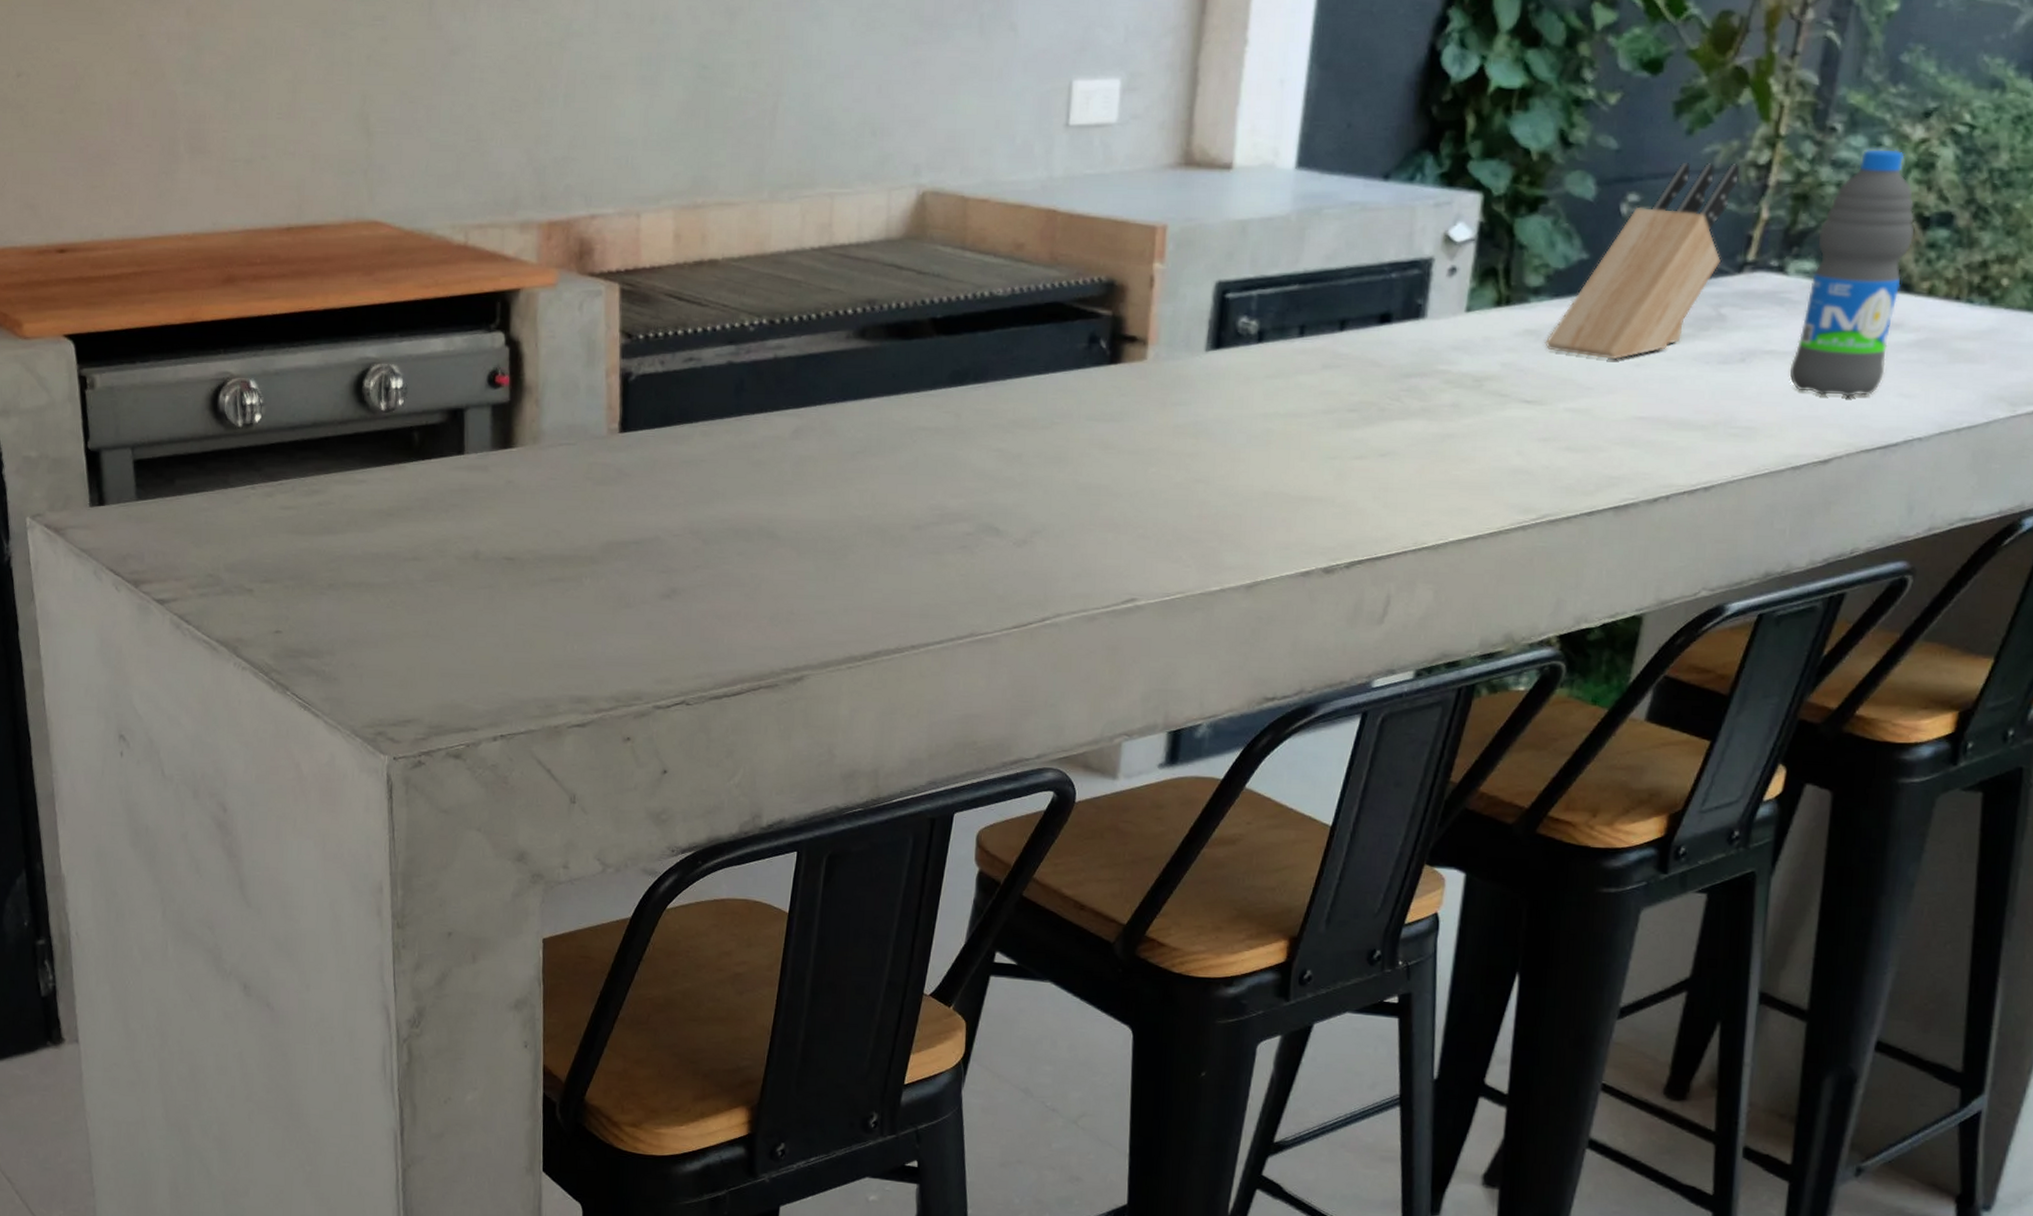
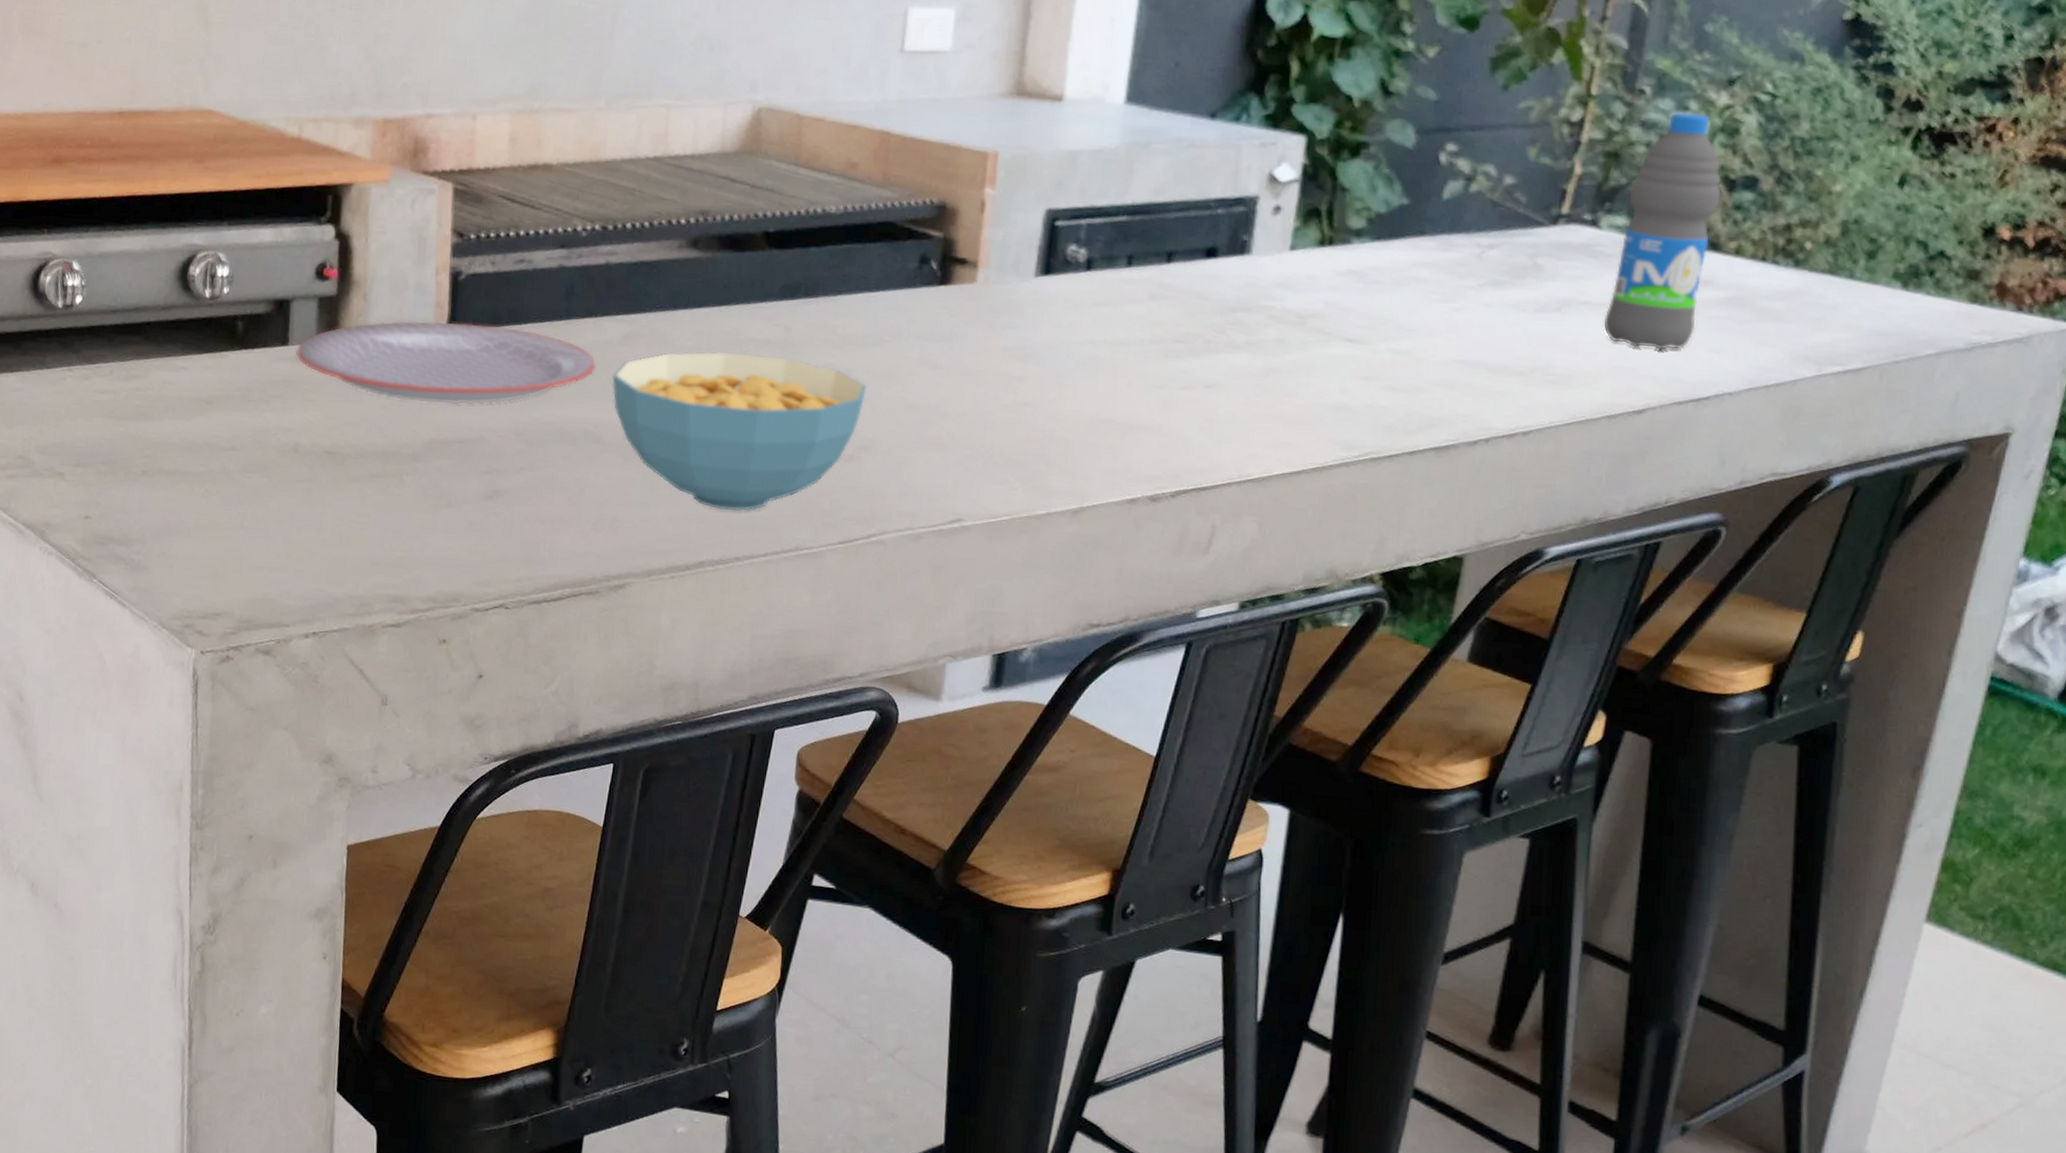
plate: none [472,423,768,505] -> present [296,321,597,404]
cereal bowl: none [783,441,1038,600] -> present [611,351,867,512]
knife block: present [1545,162,1740,360] -> none [1367,116,1554,304]

